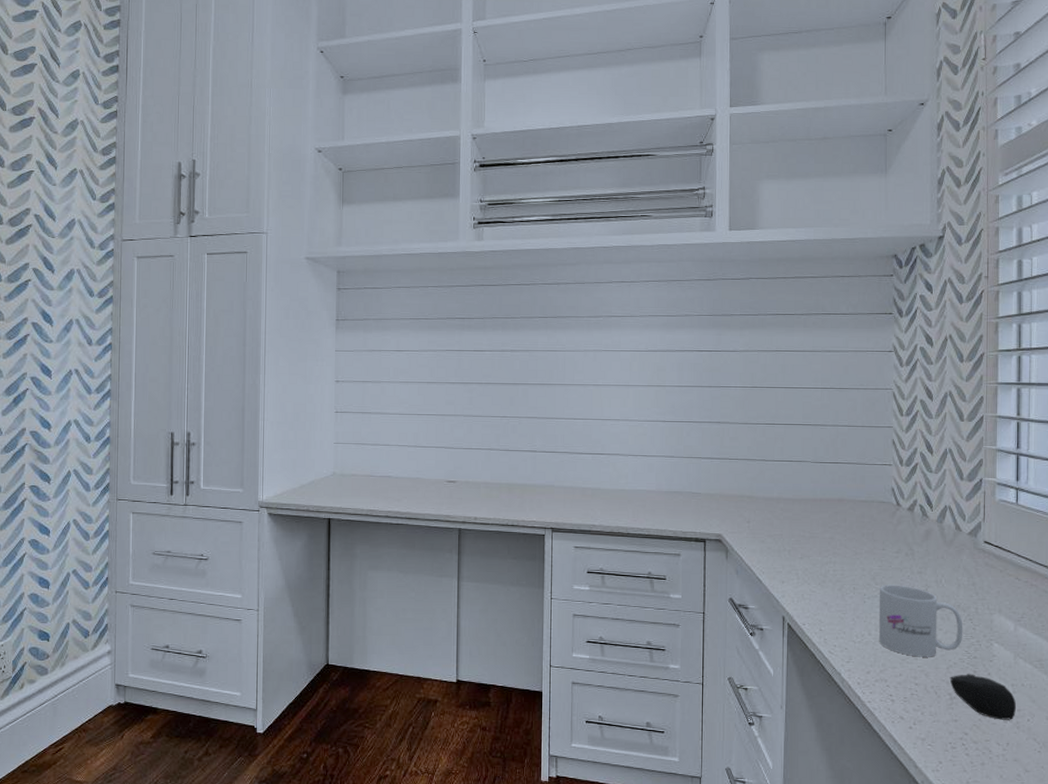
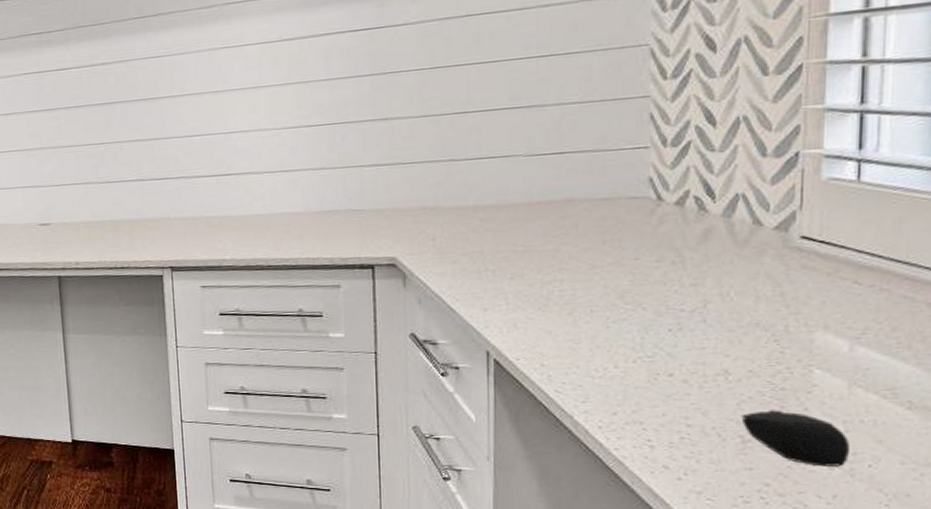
mug: present [878,584,963,657] -> none [629,302,764,392]

